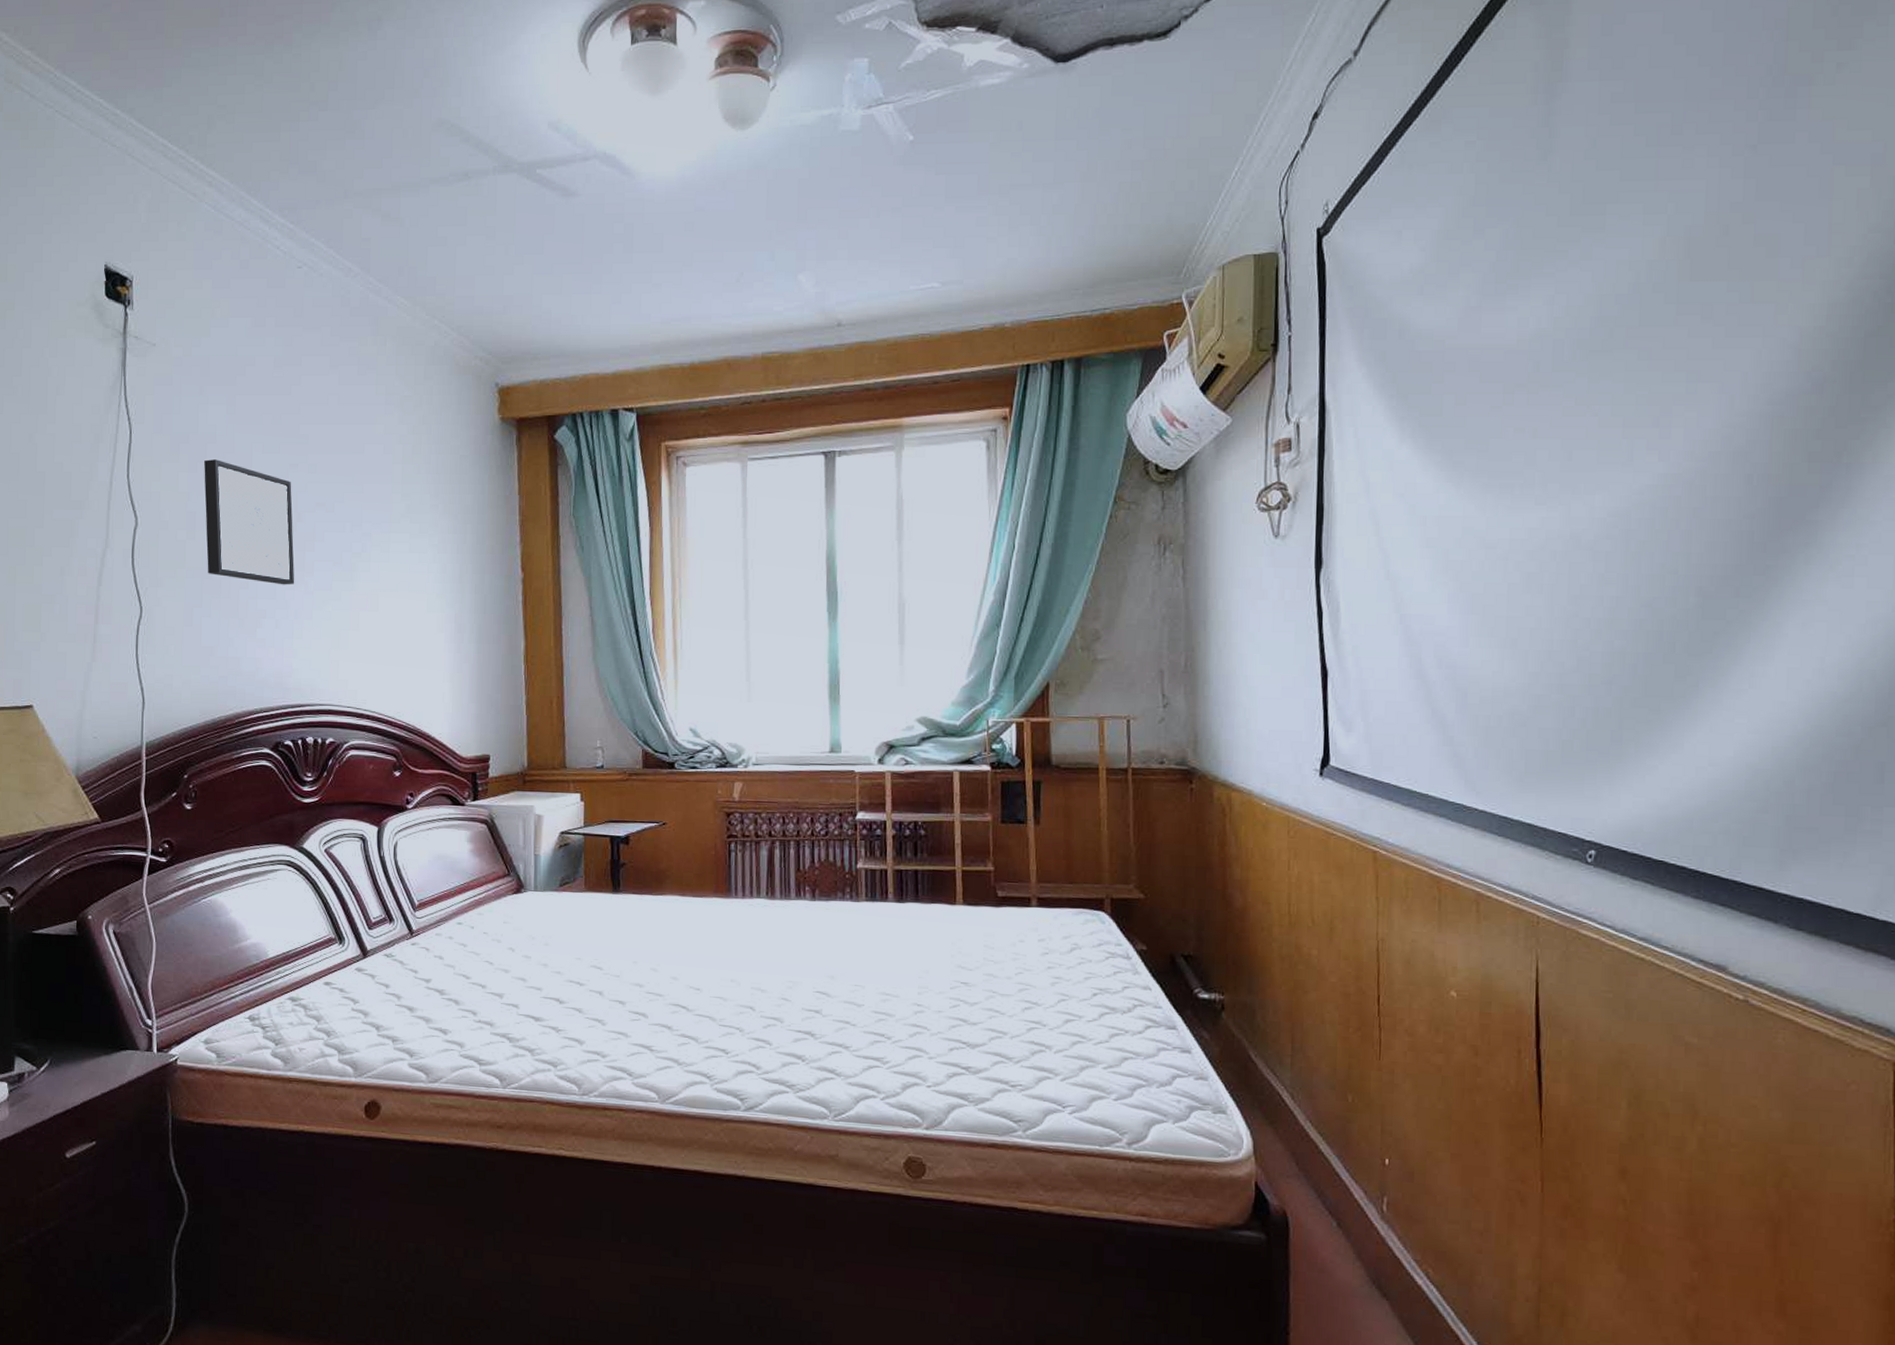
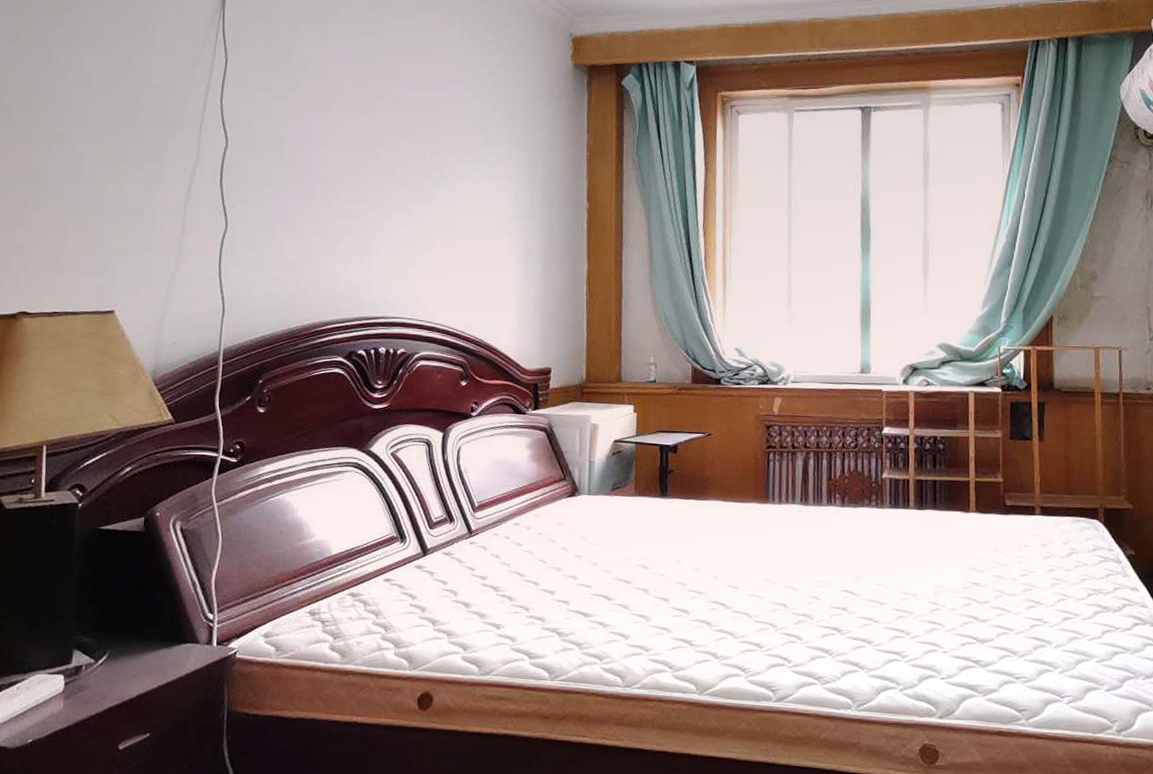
wall art: present [204,459,295,585] -> none [292,89,377,207]

